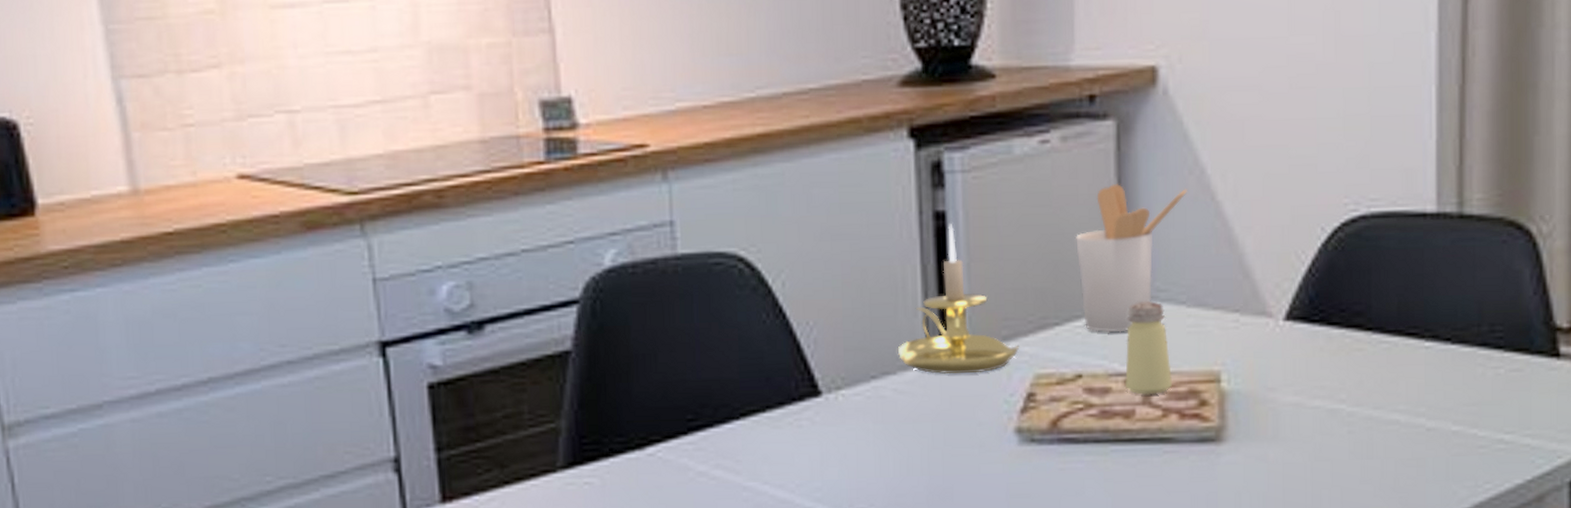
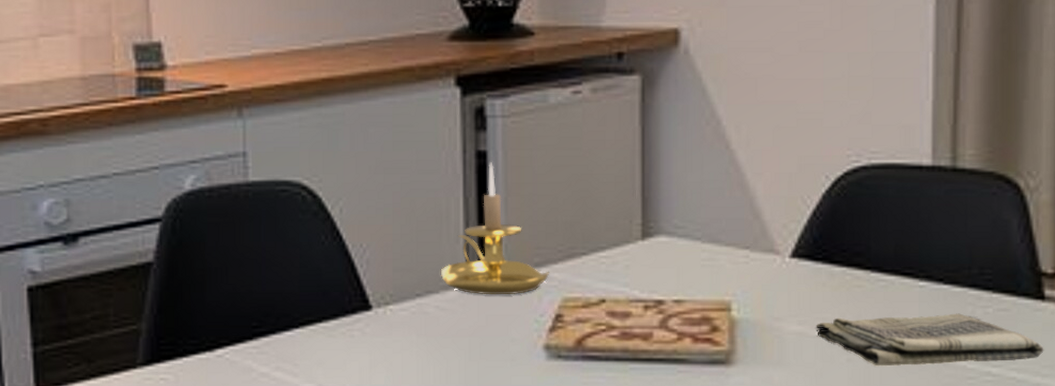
utensil holder: present [1076,183,1187,333] -> none [603,131,704,263]
saltshaker: present [1125,300,1172,396] -> none [644,236,687,320]
dish towel: none [1313,376,1560,438] -> present [816,313,1044,367]

